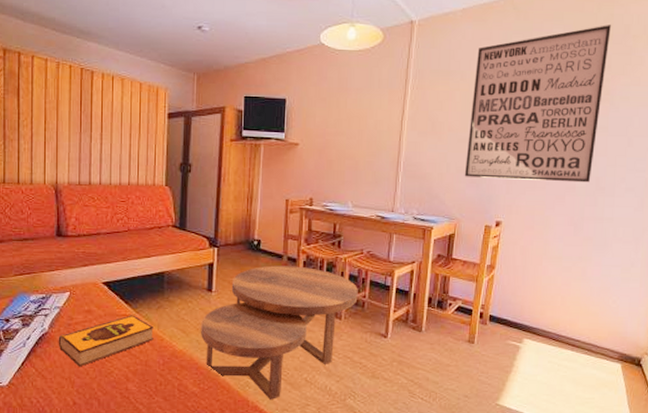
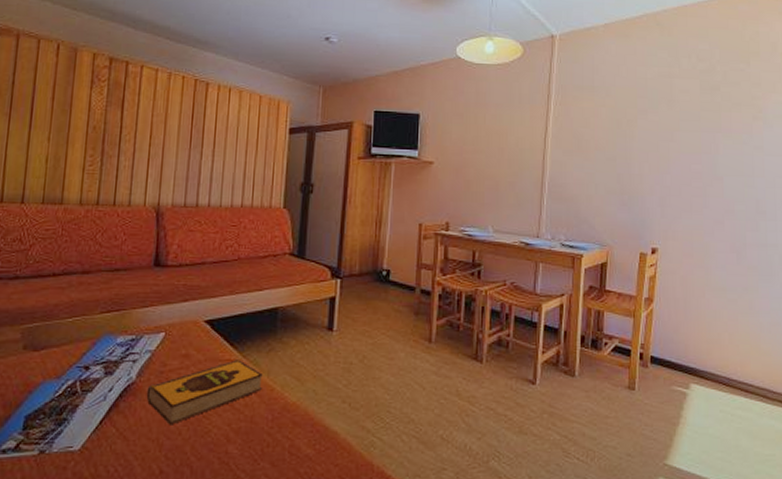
coffee table: present [201,265,358,401] -> none [318,299,501,464]
wall art: present [464,25,611,183] -> none [614,42,758,206]

